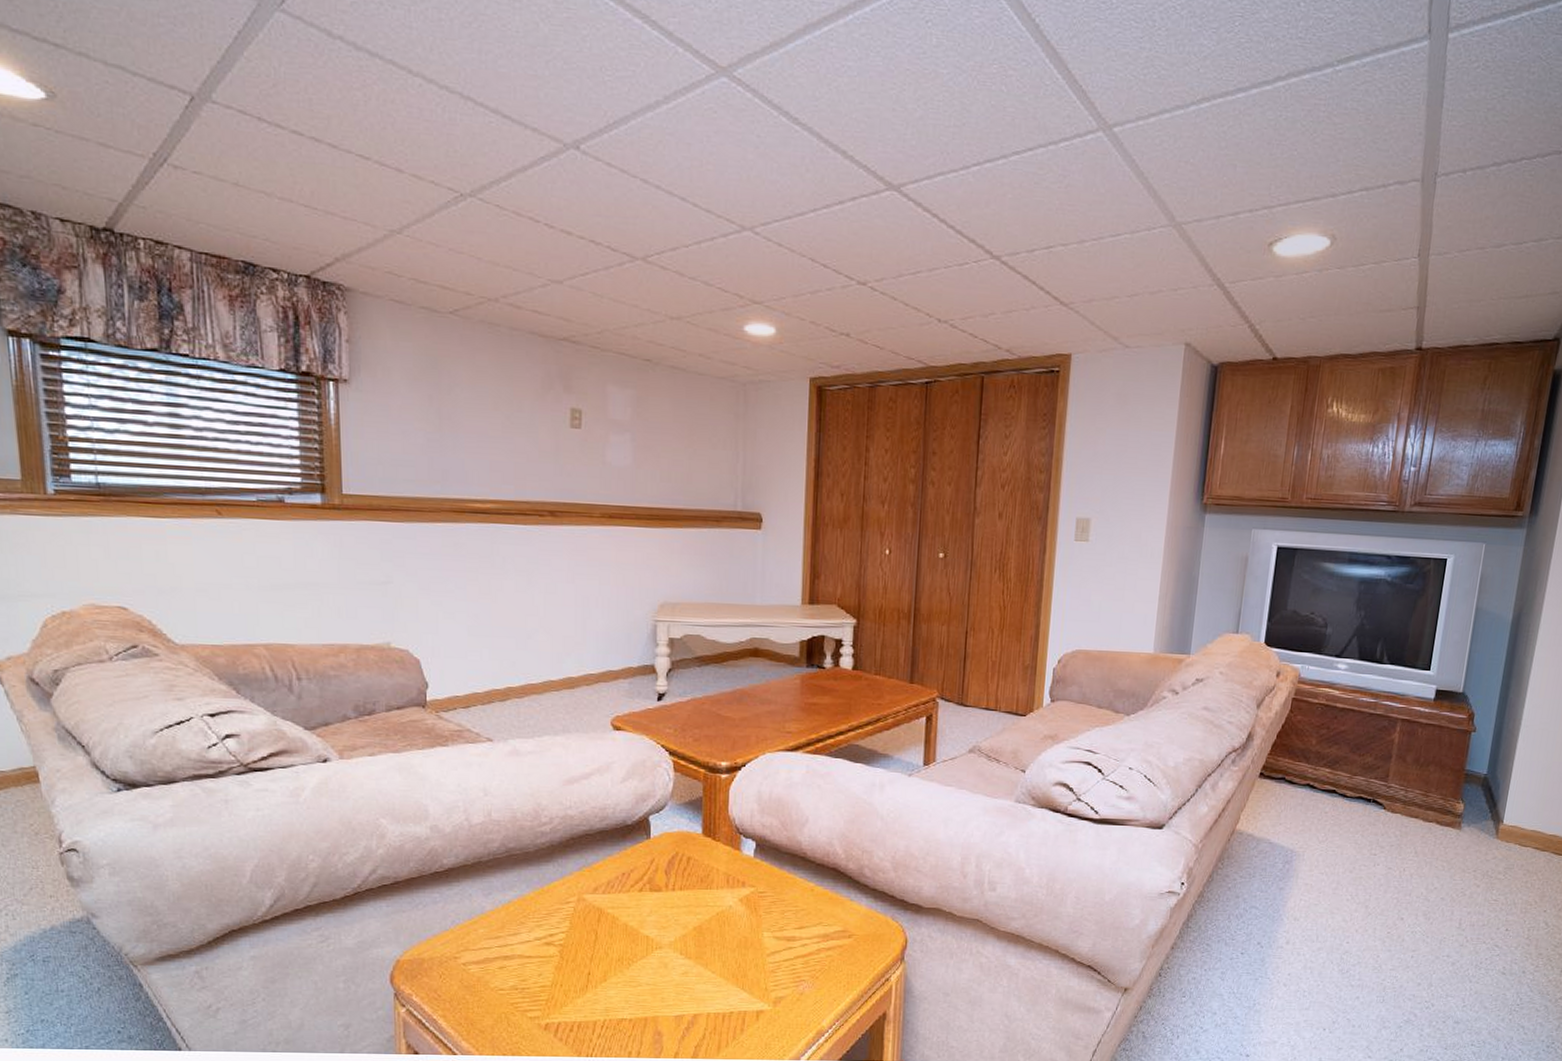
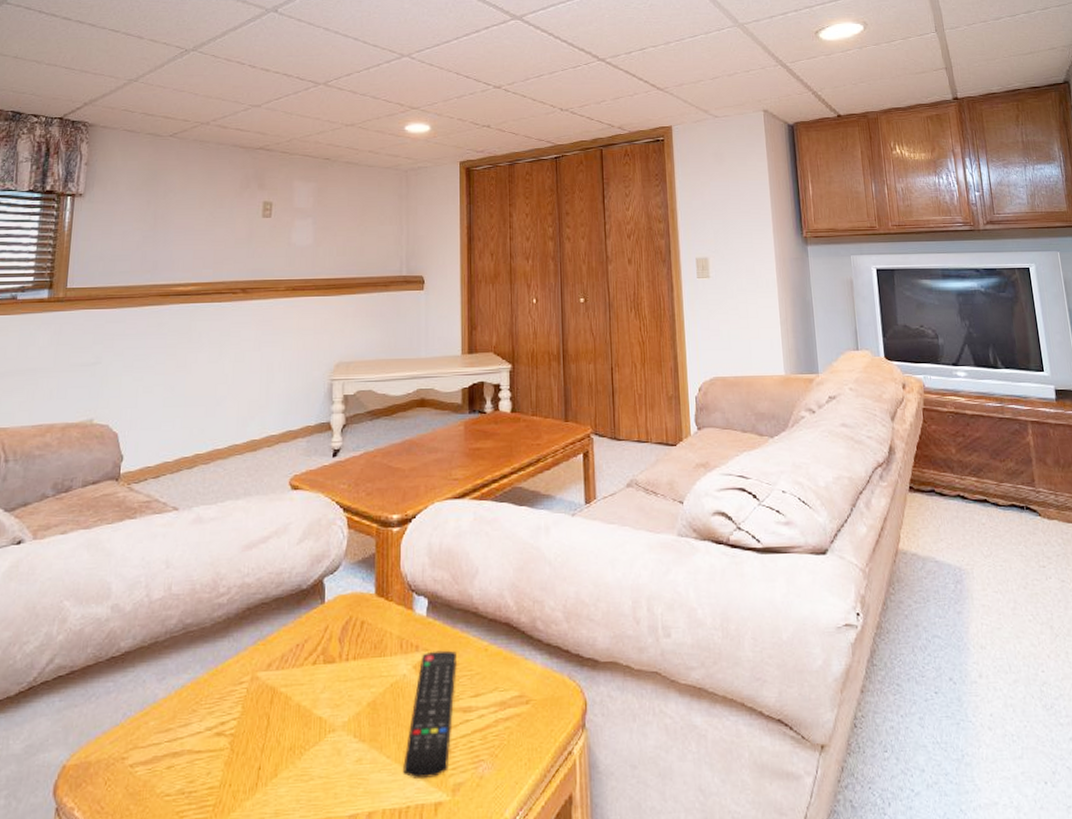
remote control: none [727,887,783,991] -> present [403,650,456,778]

